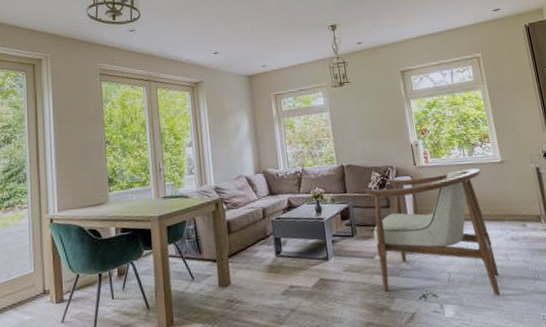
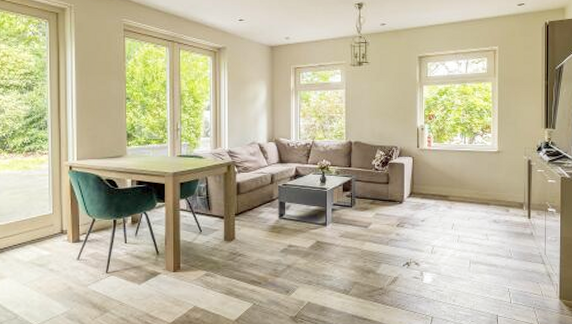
armchair: present [366,168,501,296] -> none [369,156,478,269]

